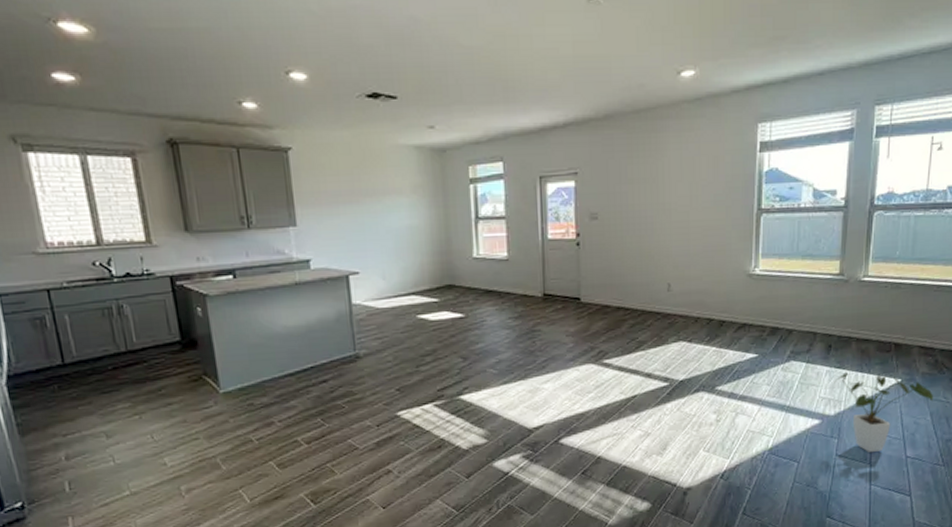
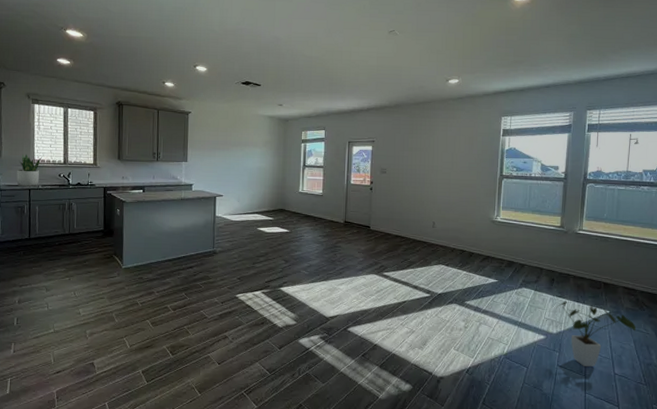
planter: none [20,234,62,287] -> present [16,154,42,187]

